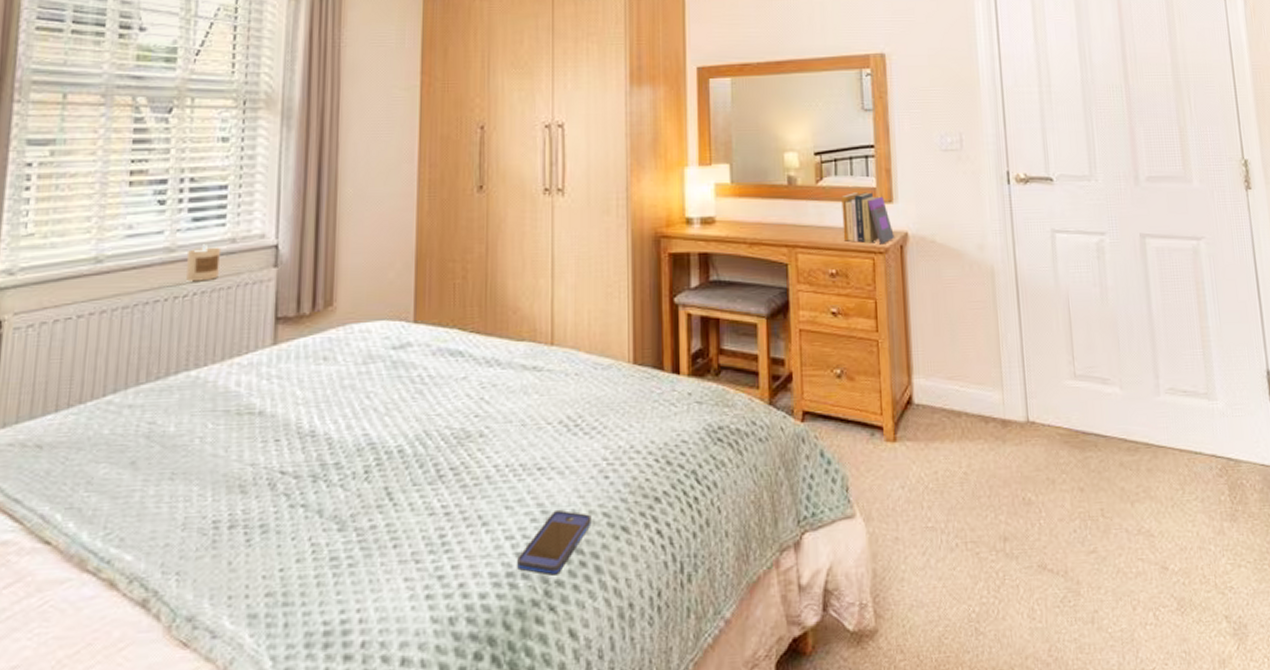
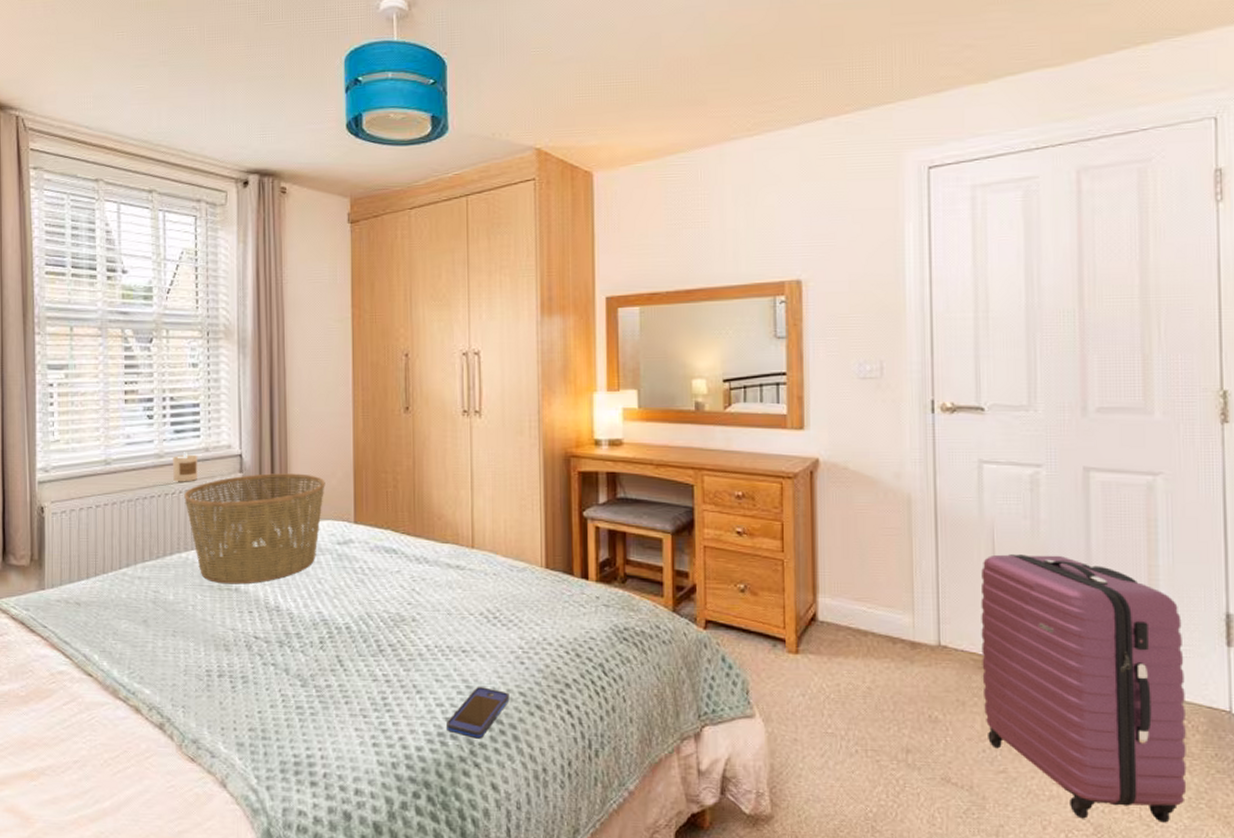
basket: none [199,266,381,407] -> present [184,473,325,584]
books: present [841,192,894,245] -> none [750,419,804,470]
suitcase: none [1060,321,1251,594] -> present [980,554,1187,823]

